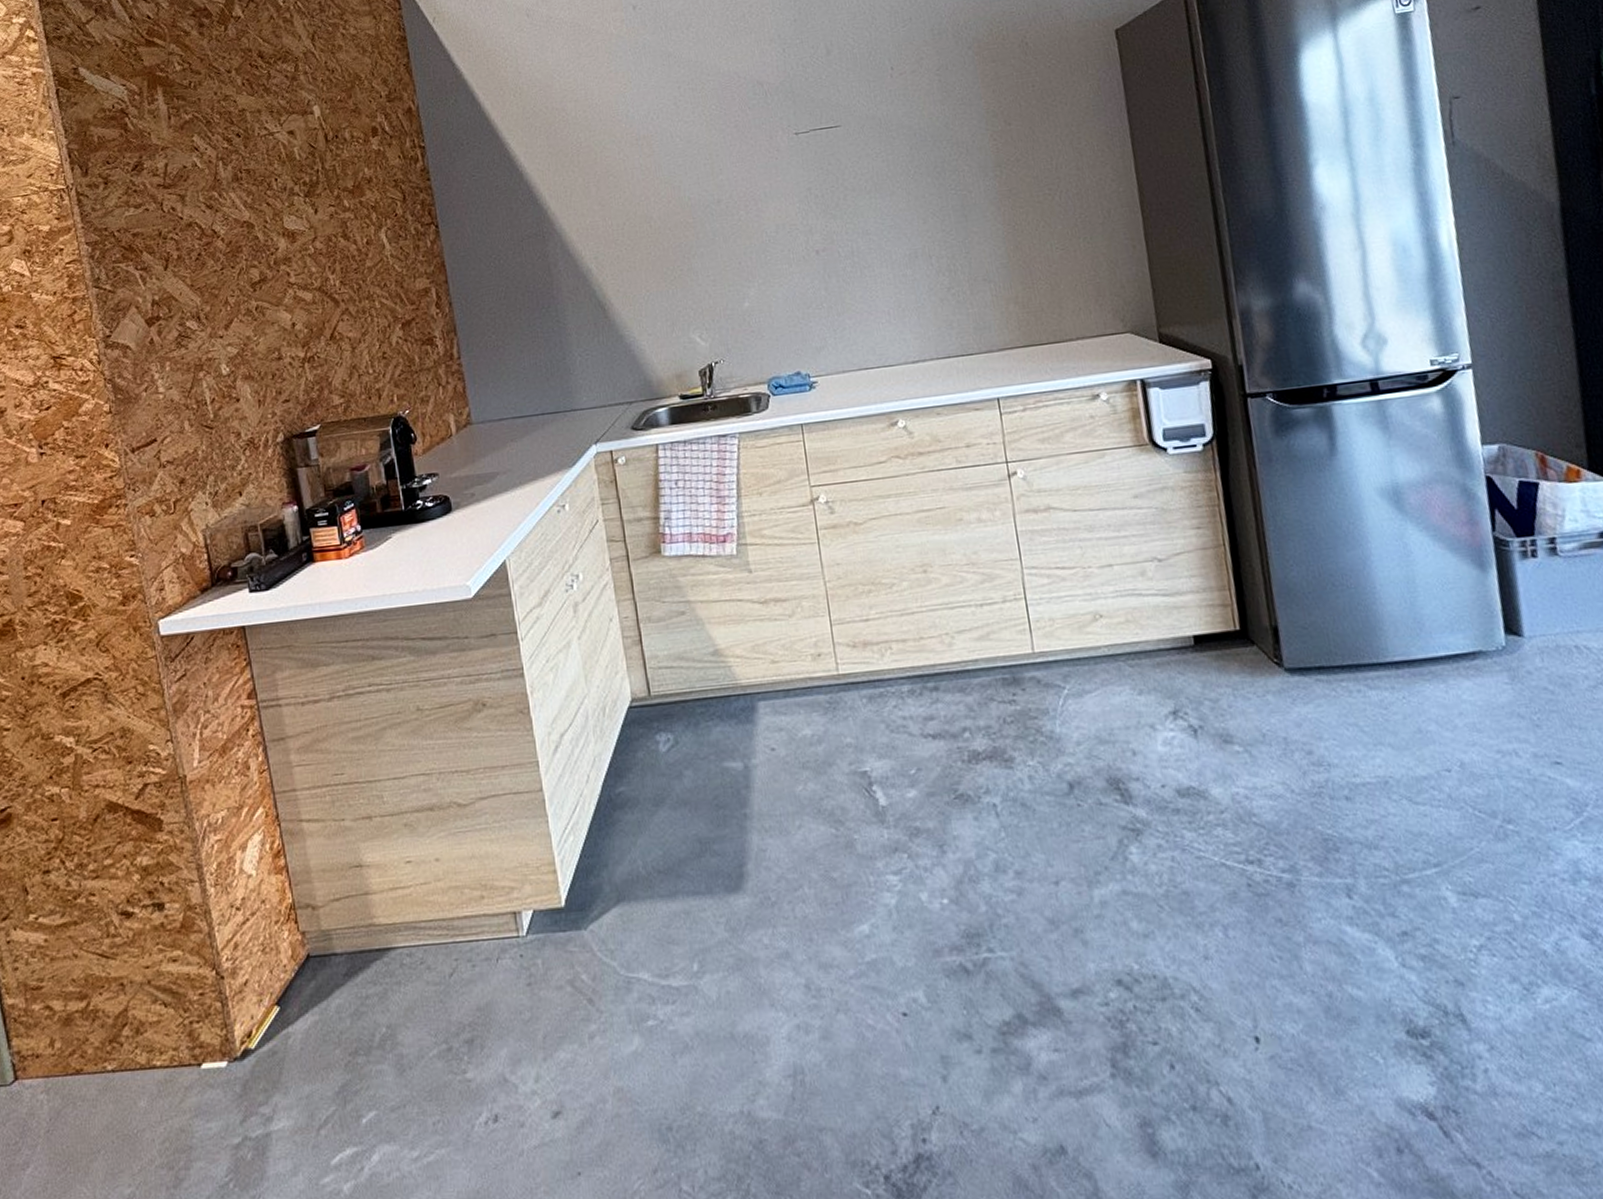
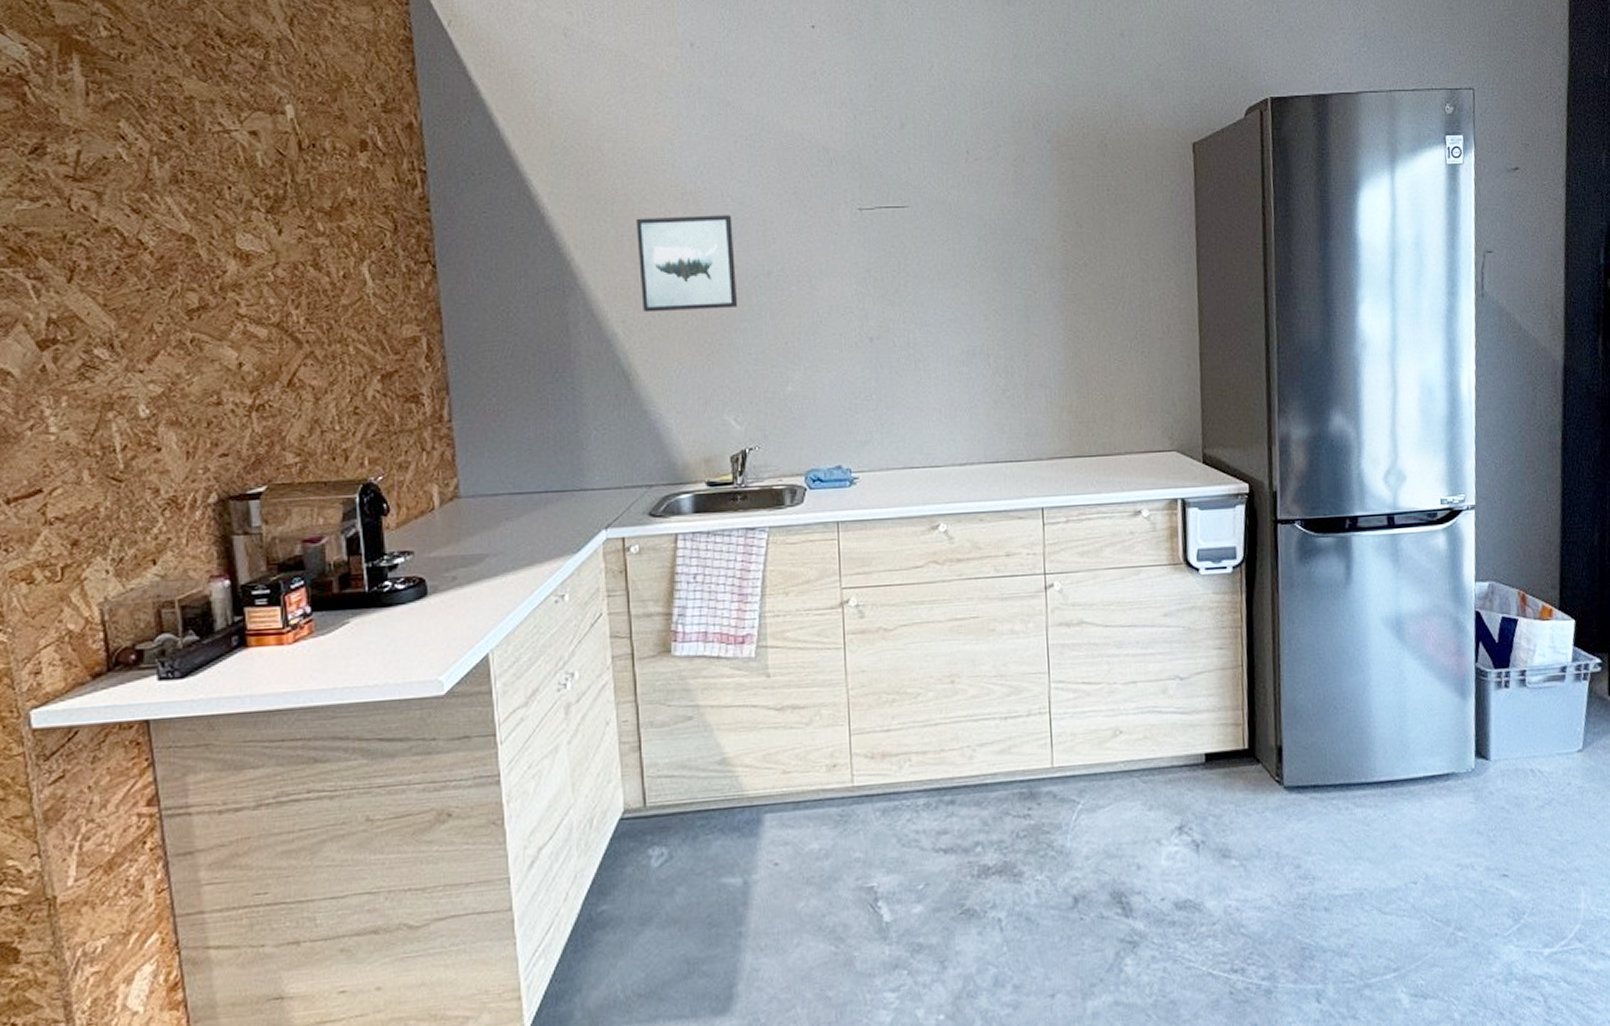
wall art: none [599,153,694,248] -> present [636,215,738,313]

